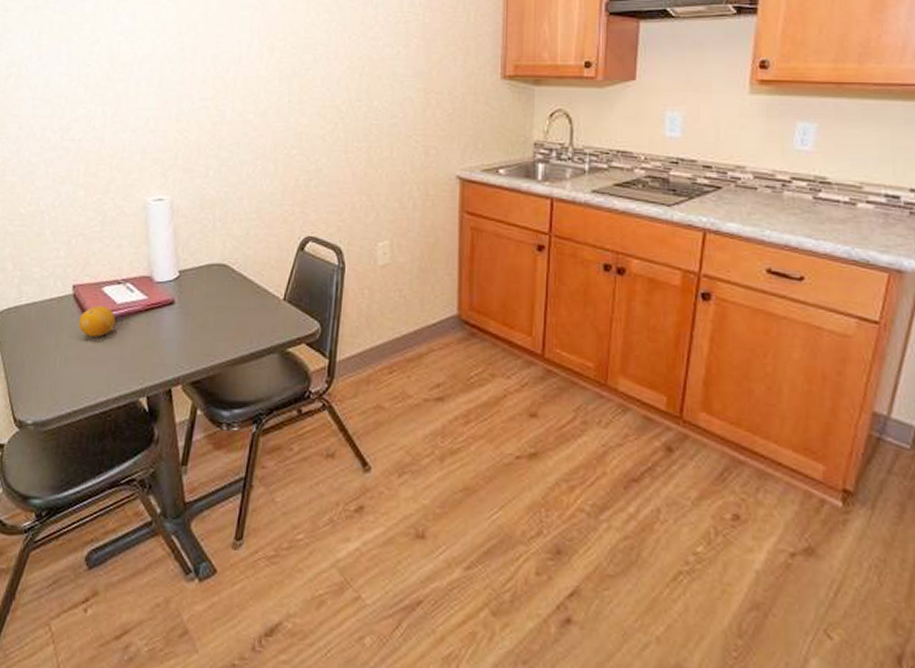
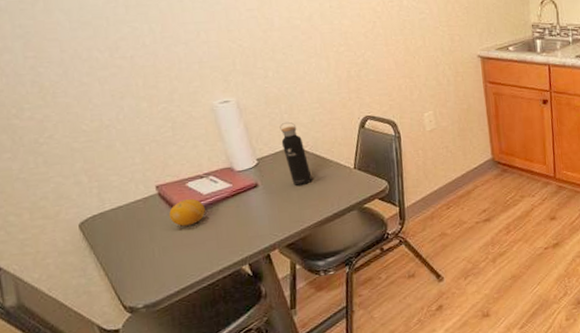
water bottle: none [208,231,235,311] -> present [280,121,312,186]

